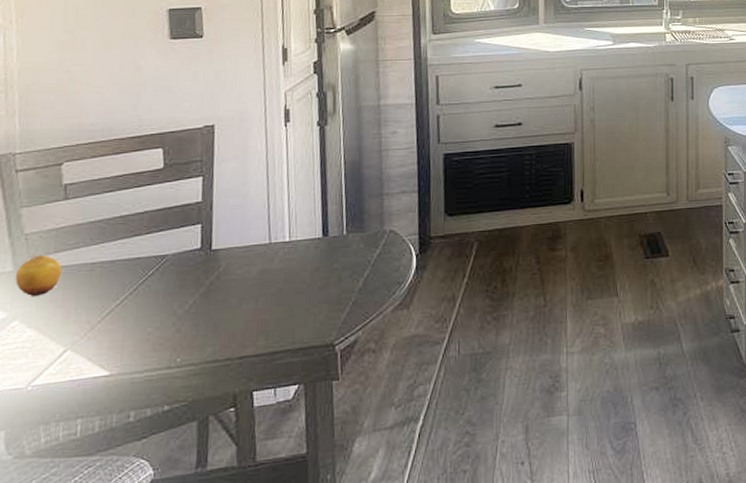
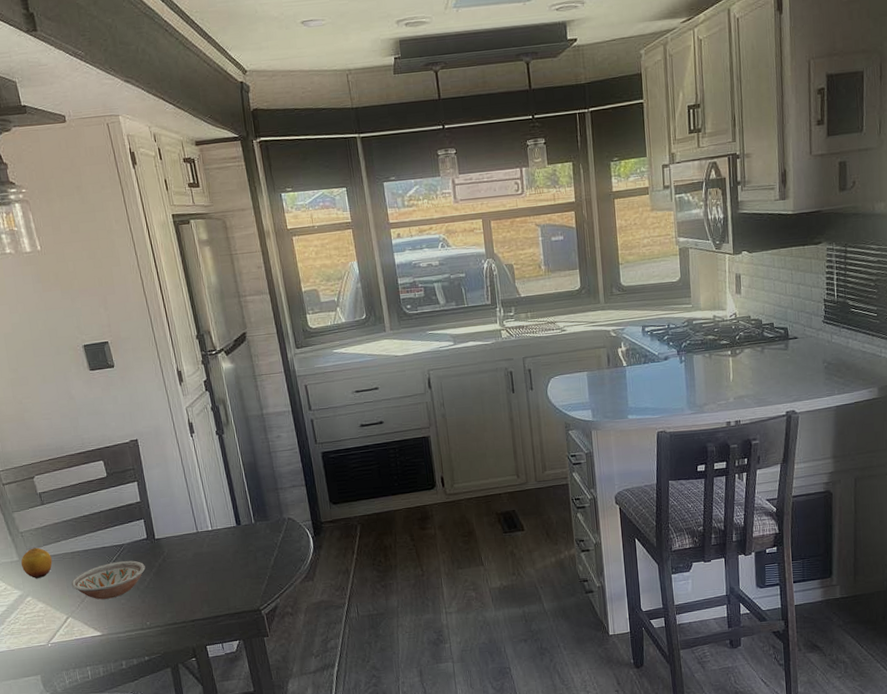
bowl: none [82,276,191,327] -> present [71,560,146,600]

